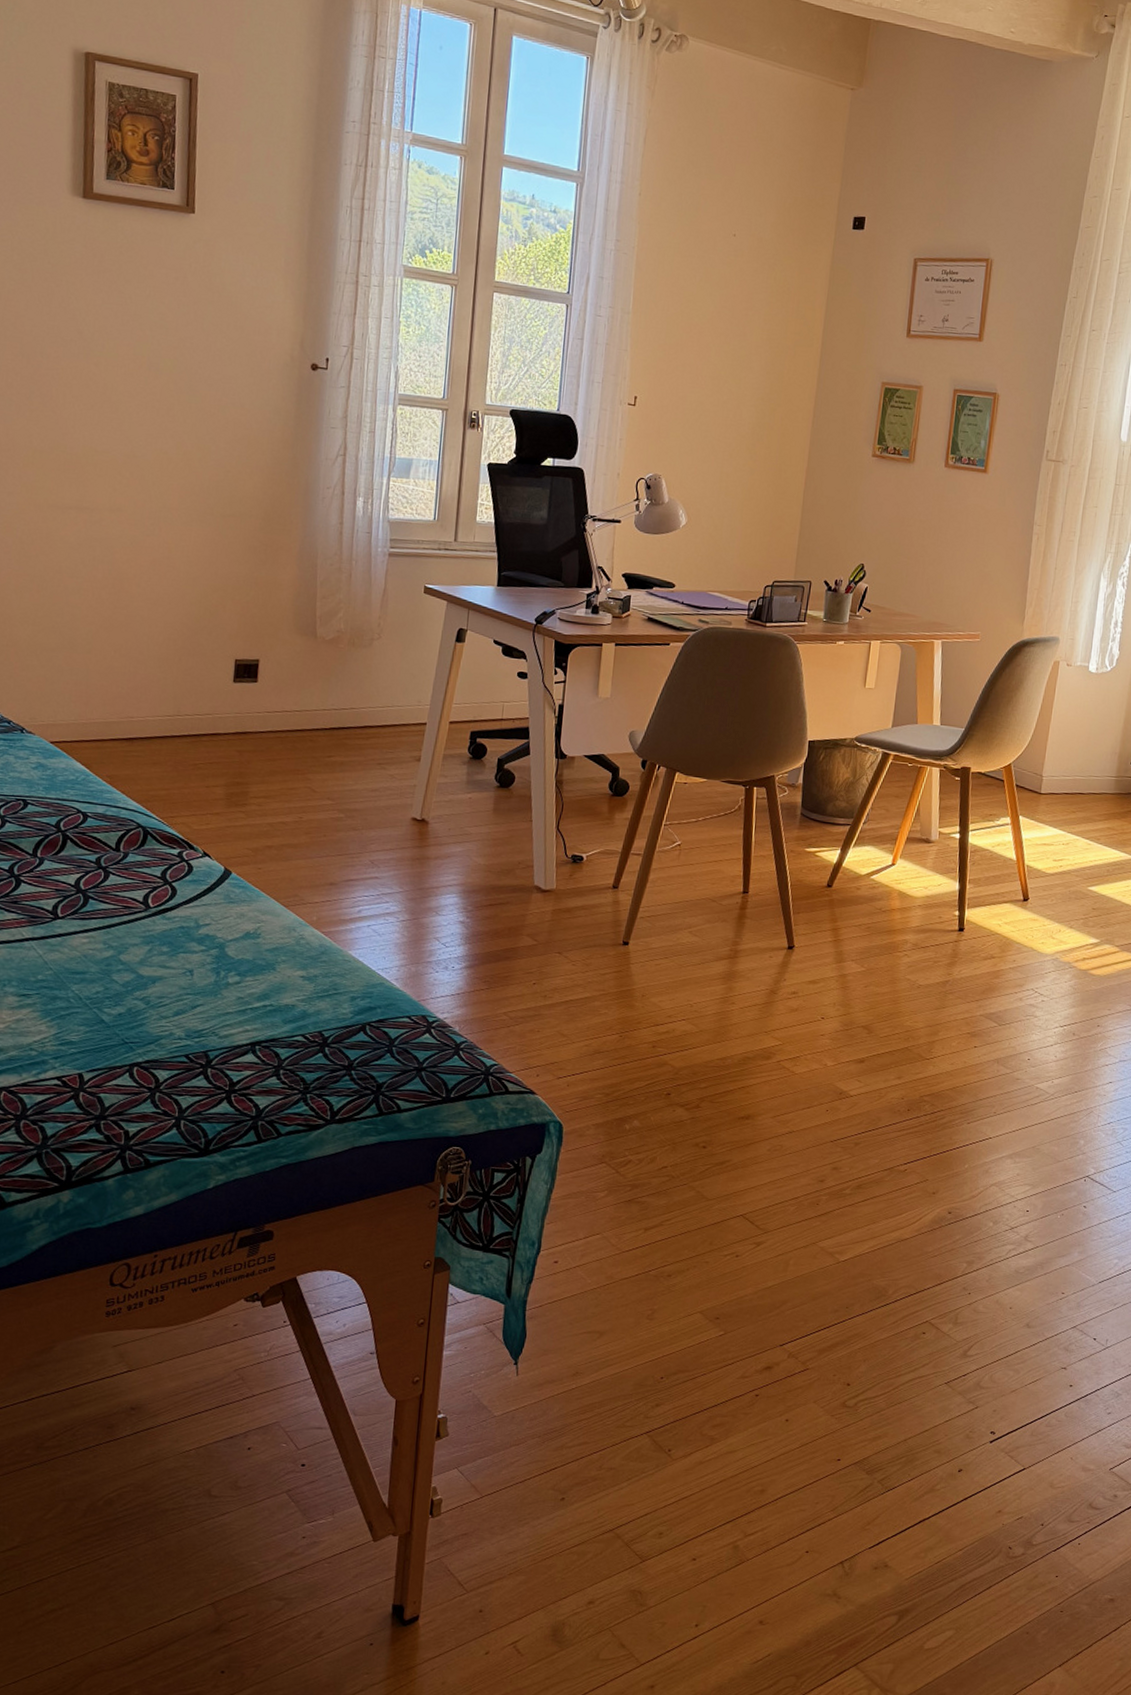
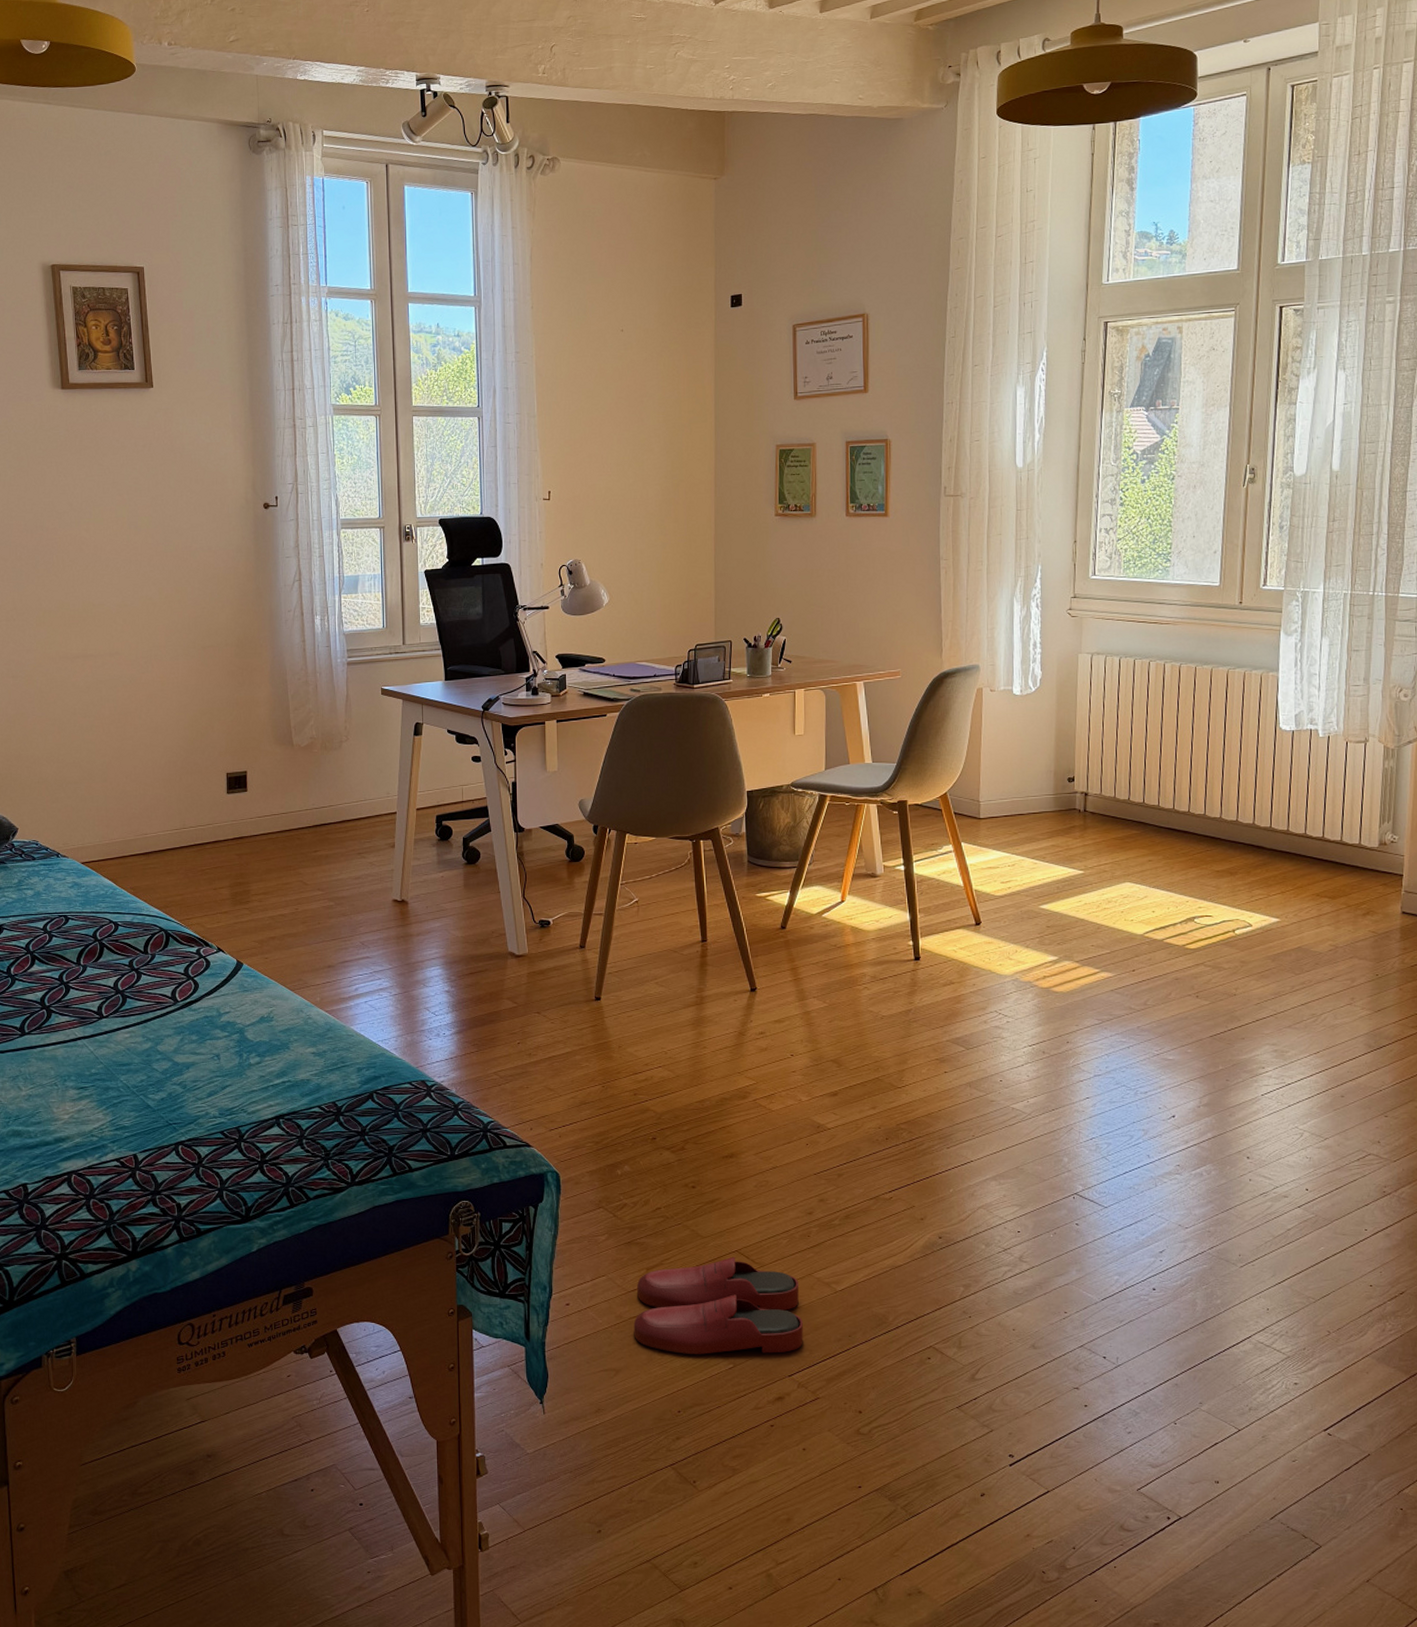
slippers: none [623,1220,802,1322] -> present [633,1256,803,1354]

